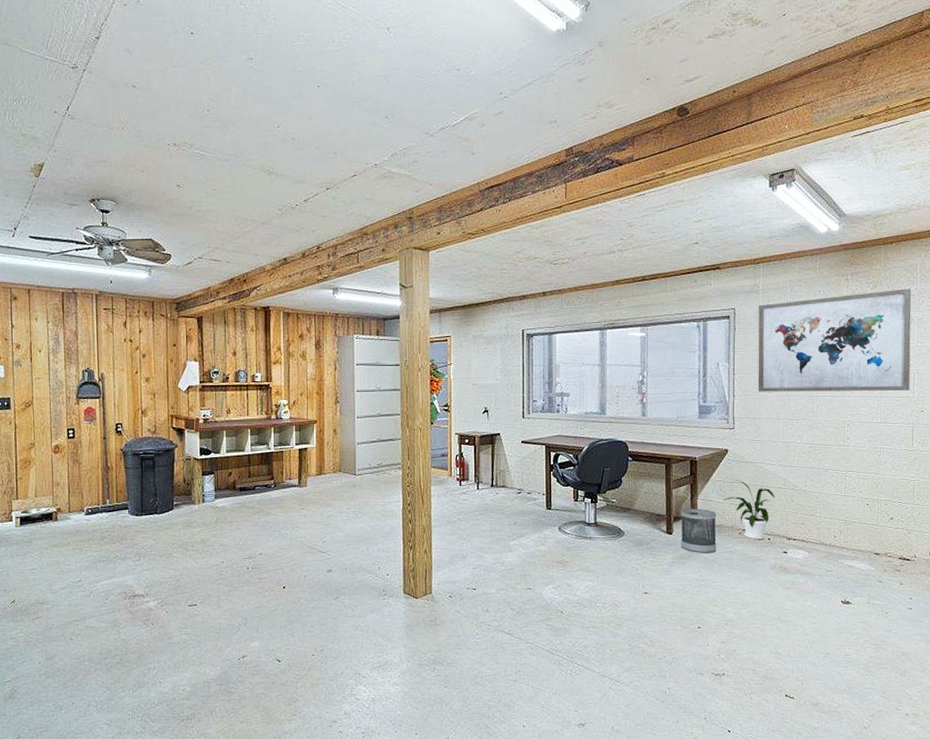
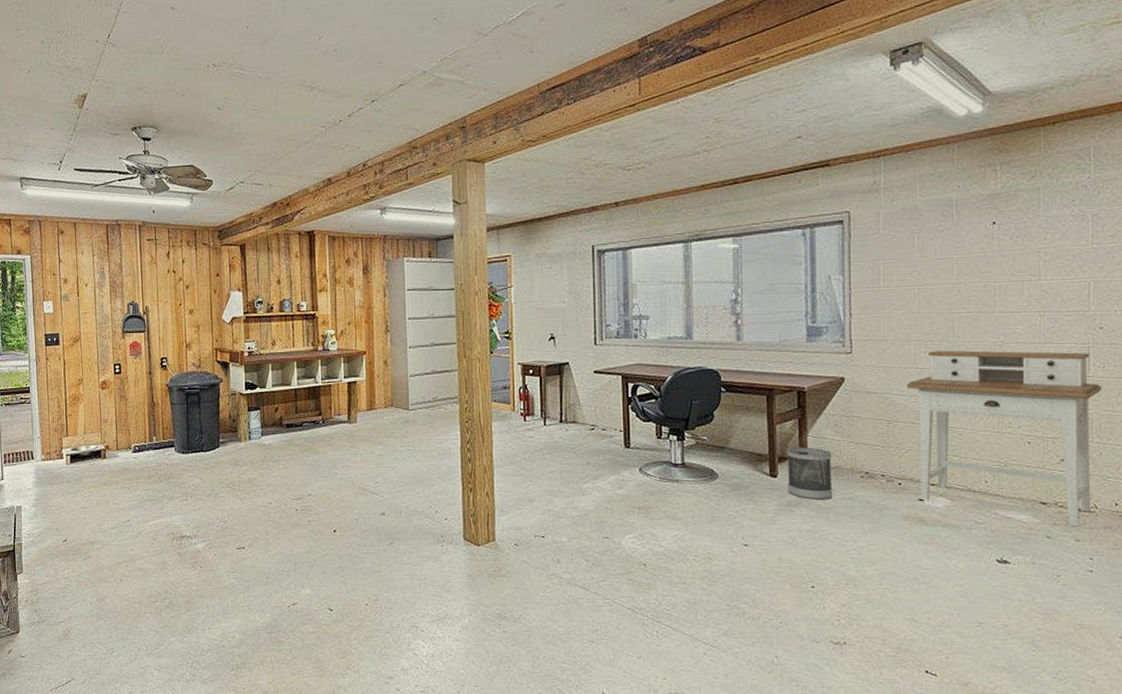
house plant: present [722,479,775,540] -> none [839,413,906,485]
wall art: present [758,288,912,392] -> none [880,178,1083,309]
desk: none [776,427,921,573] -> present [906,350,1102,527]

